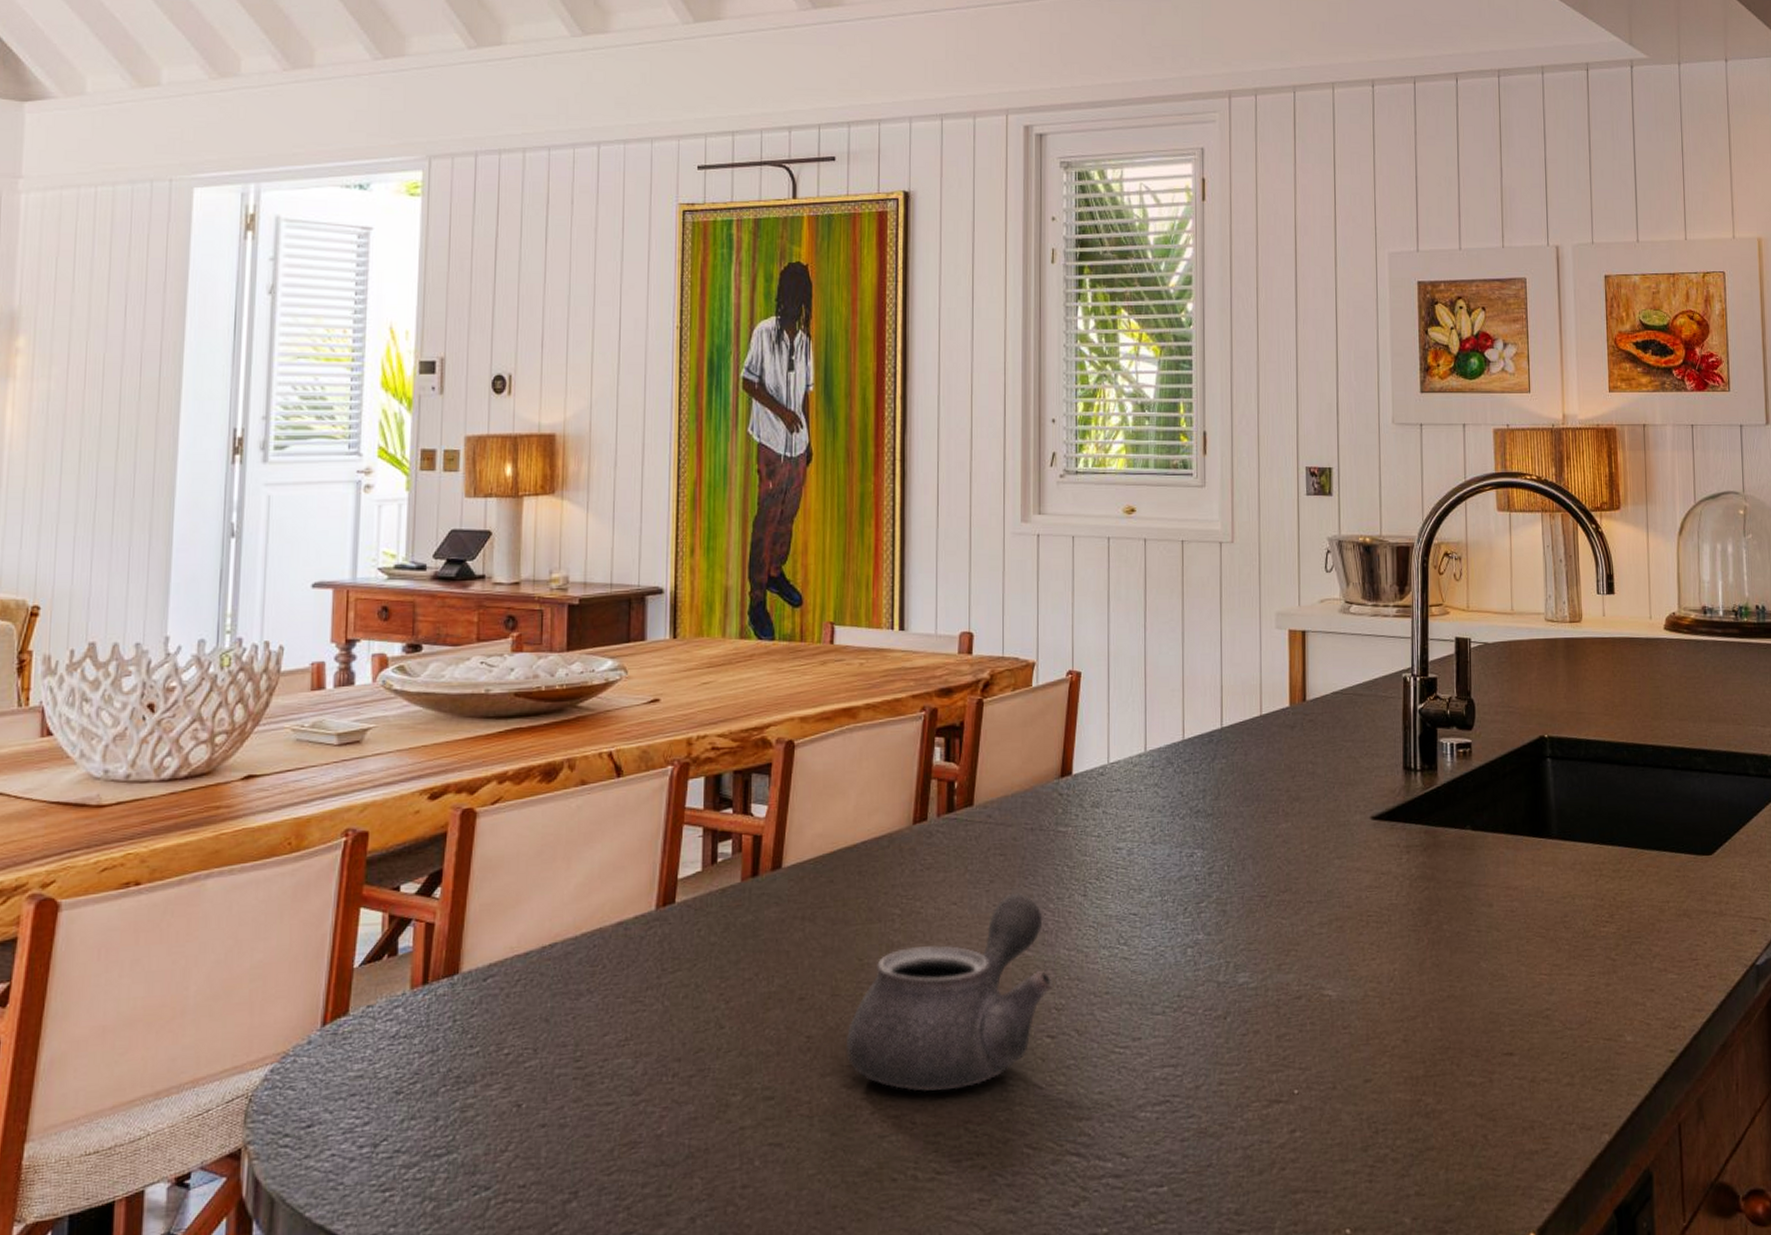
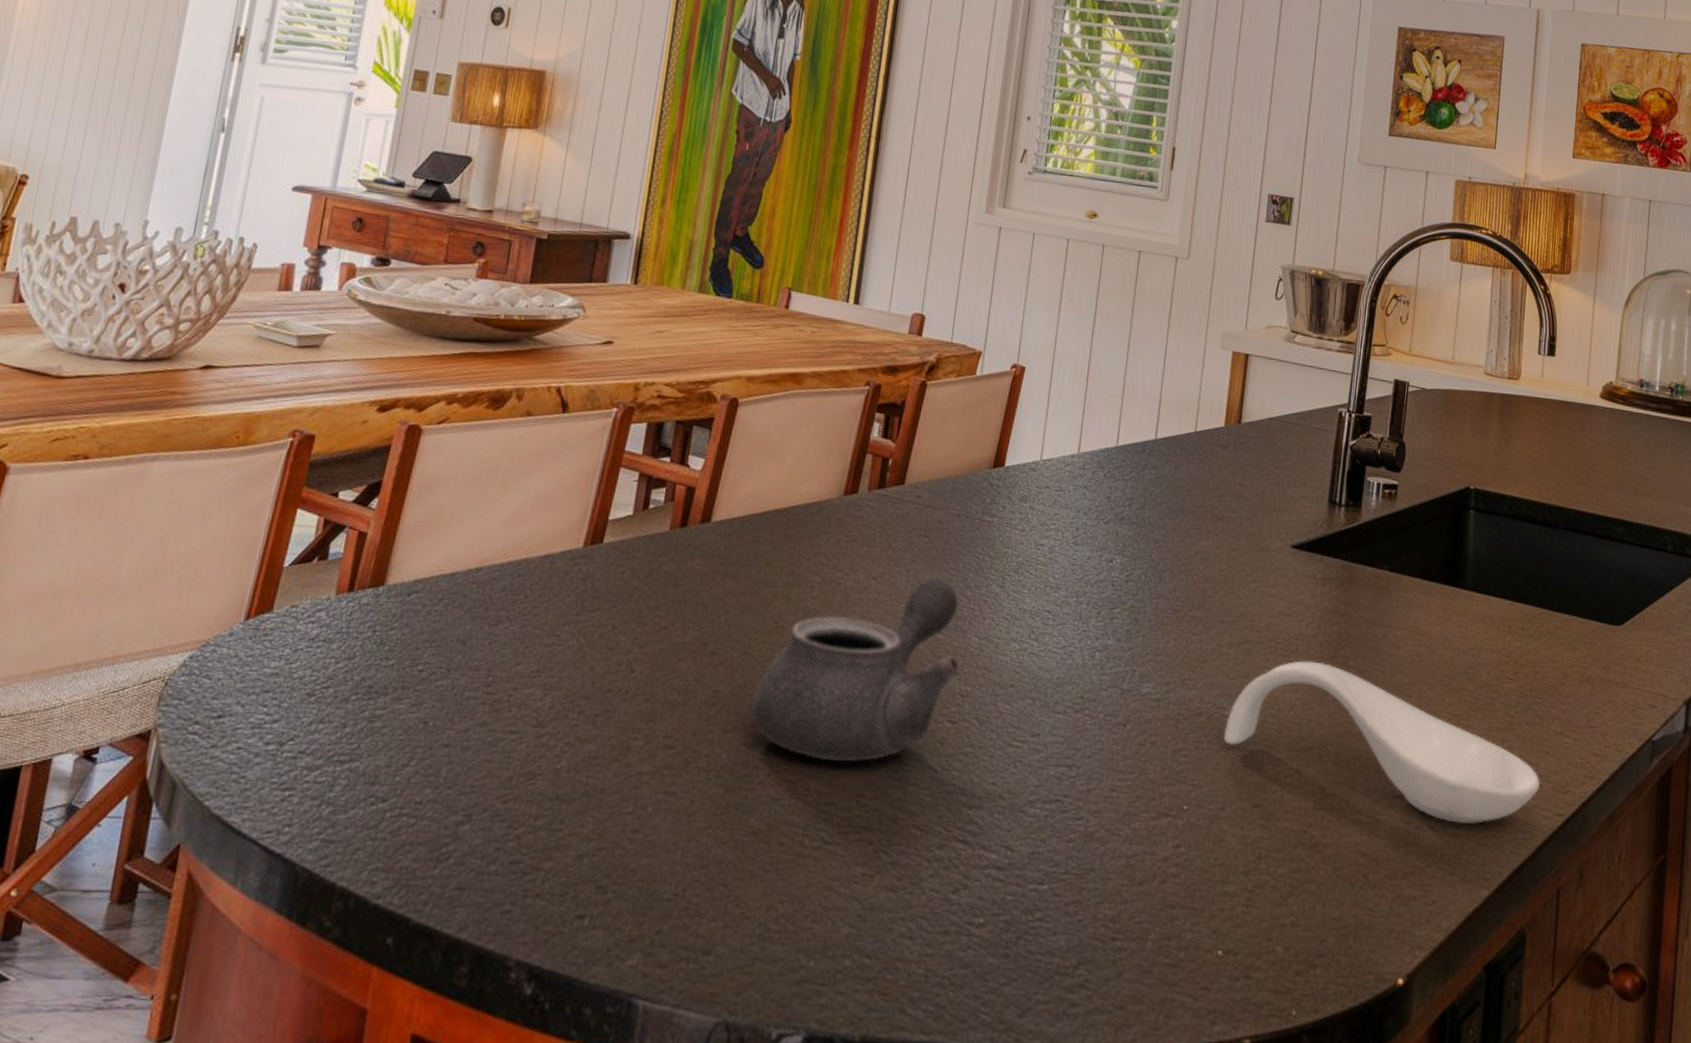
spoon rest: none [1325,929,1650,1073] -> present [1224,660,1541,824]

